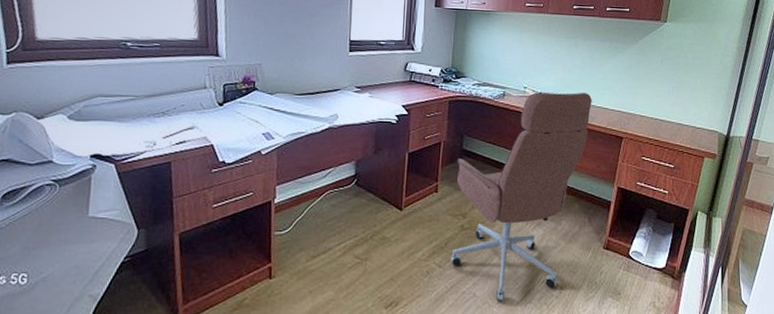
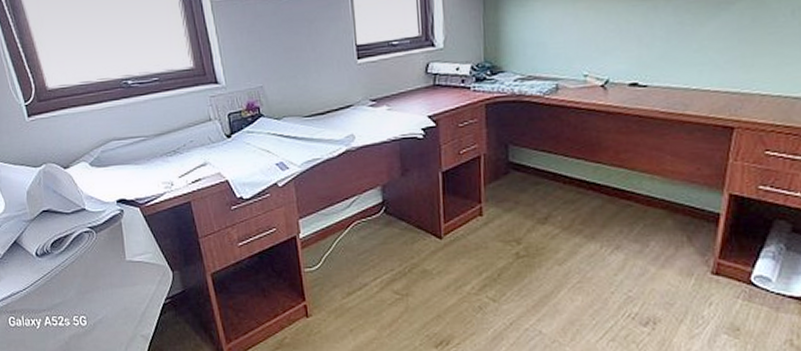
office chair: present [451,92,592,302] -> none [503,71,684,340]

